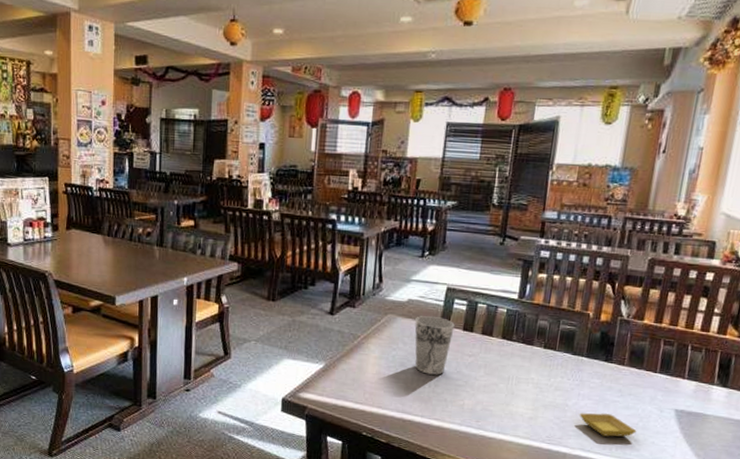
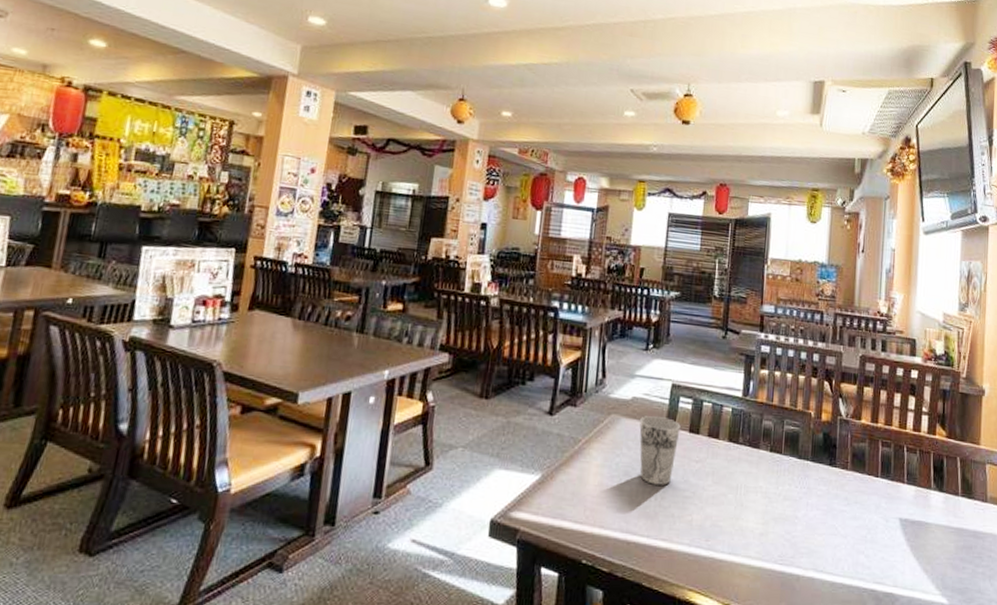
saucer: present [579,413,637,437] -> none [809,525,866,553]

